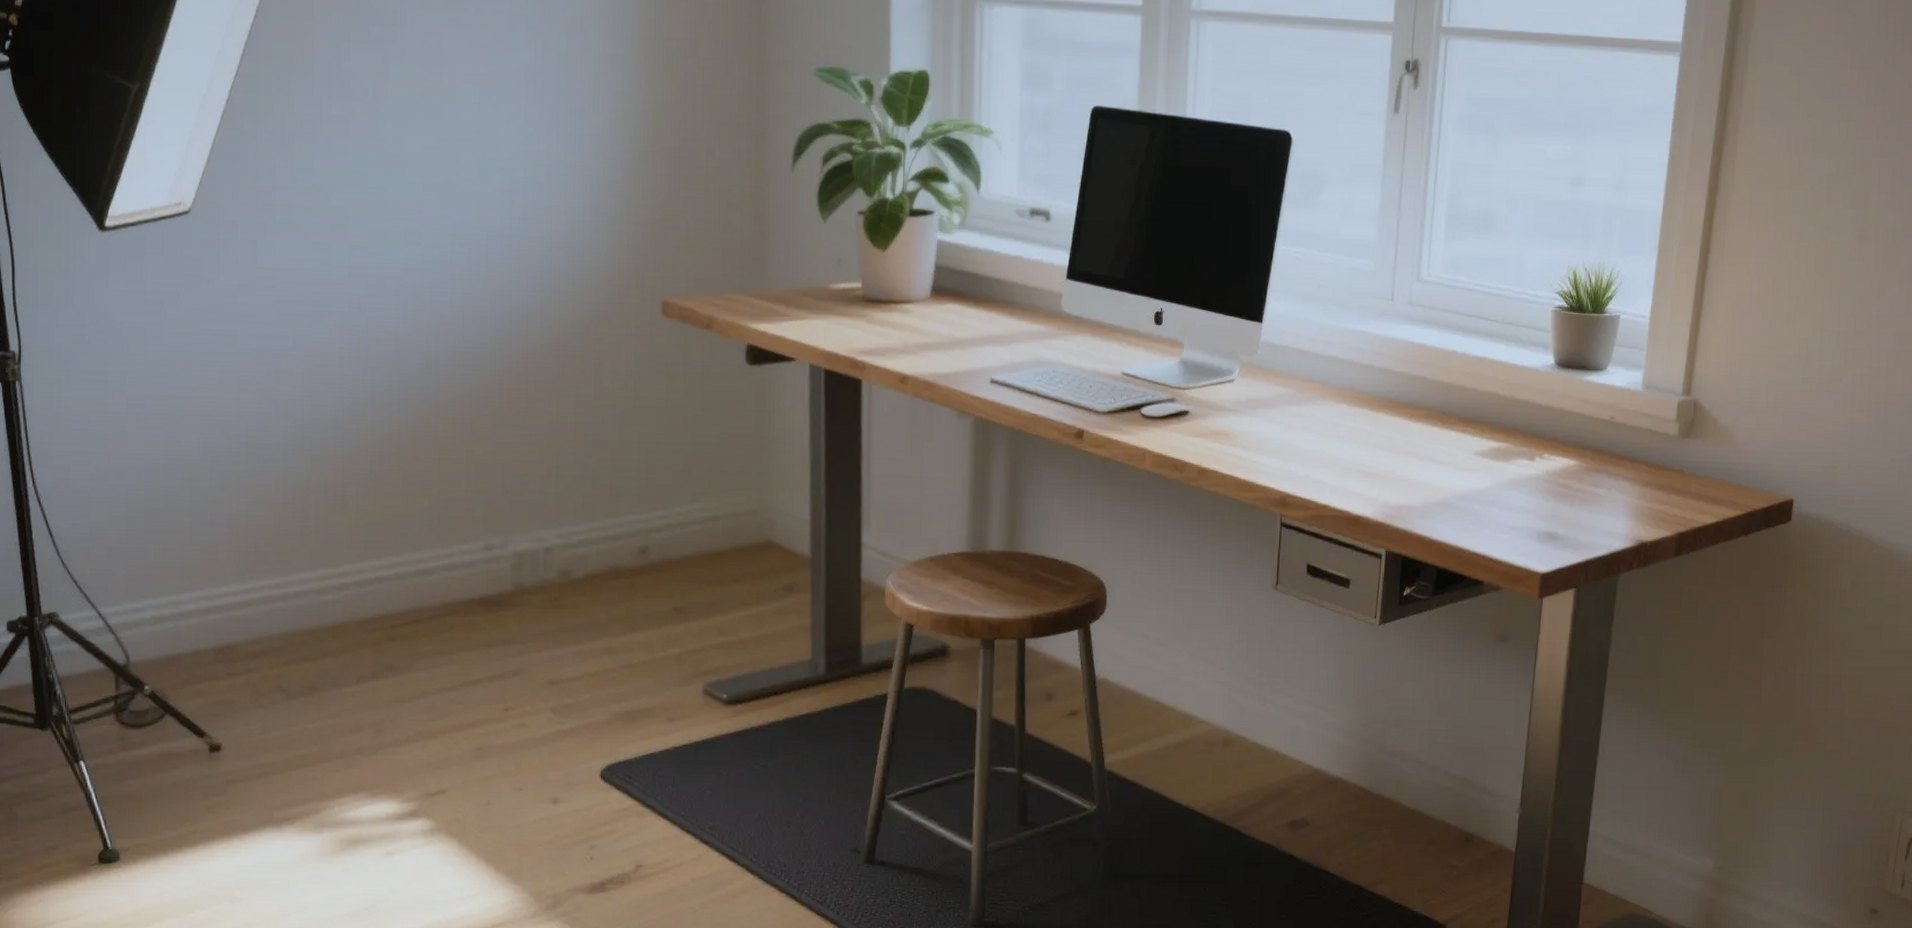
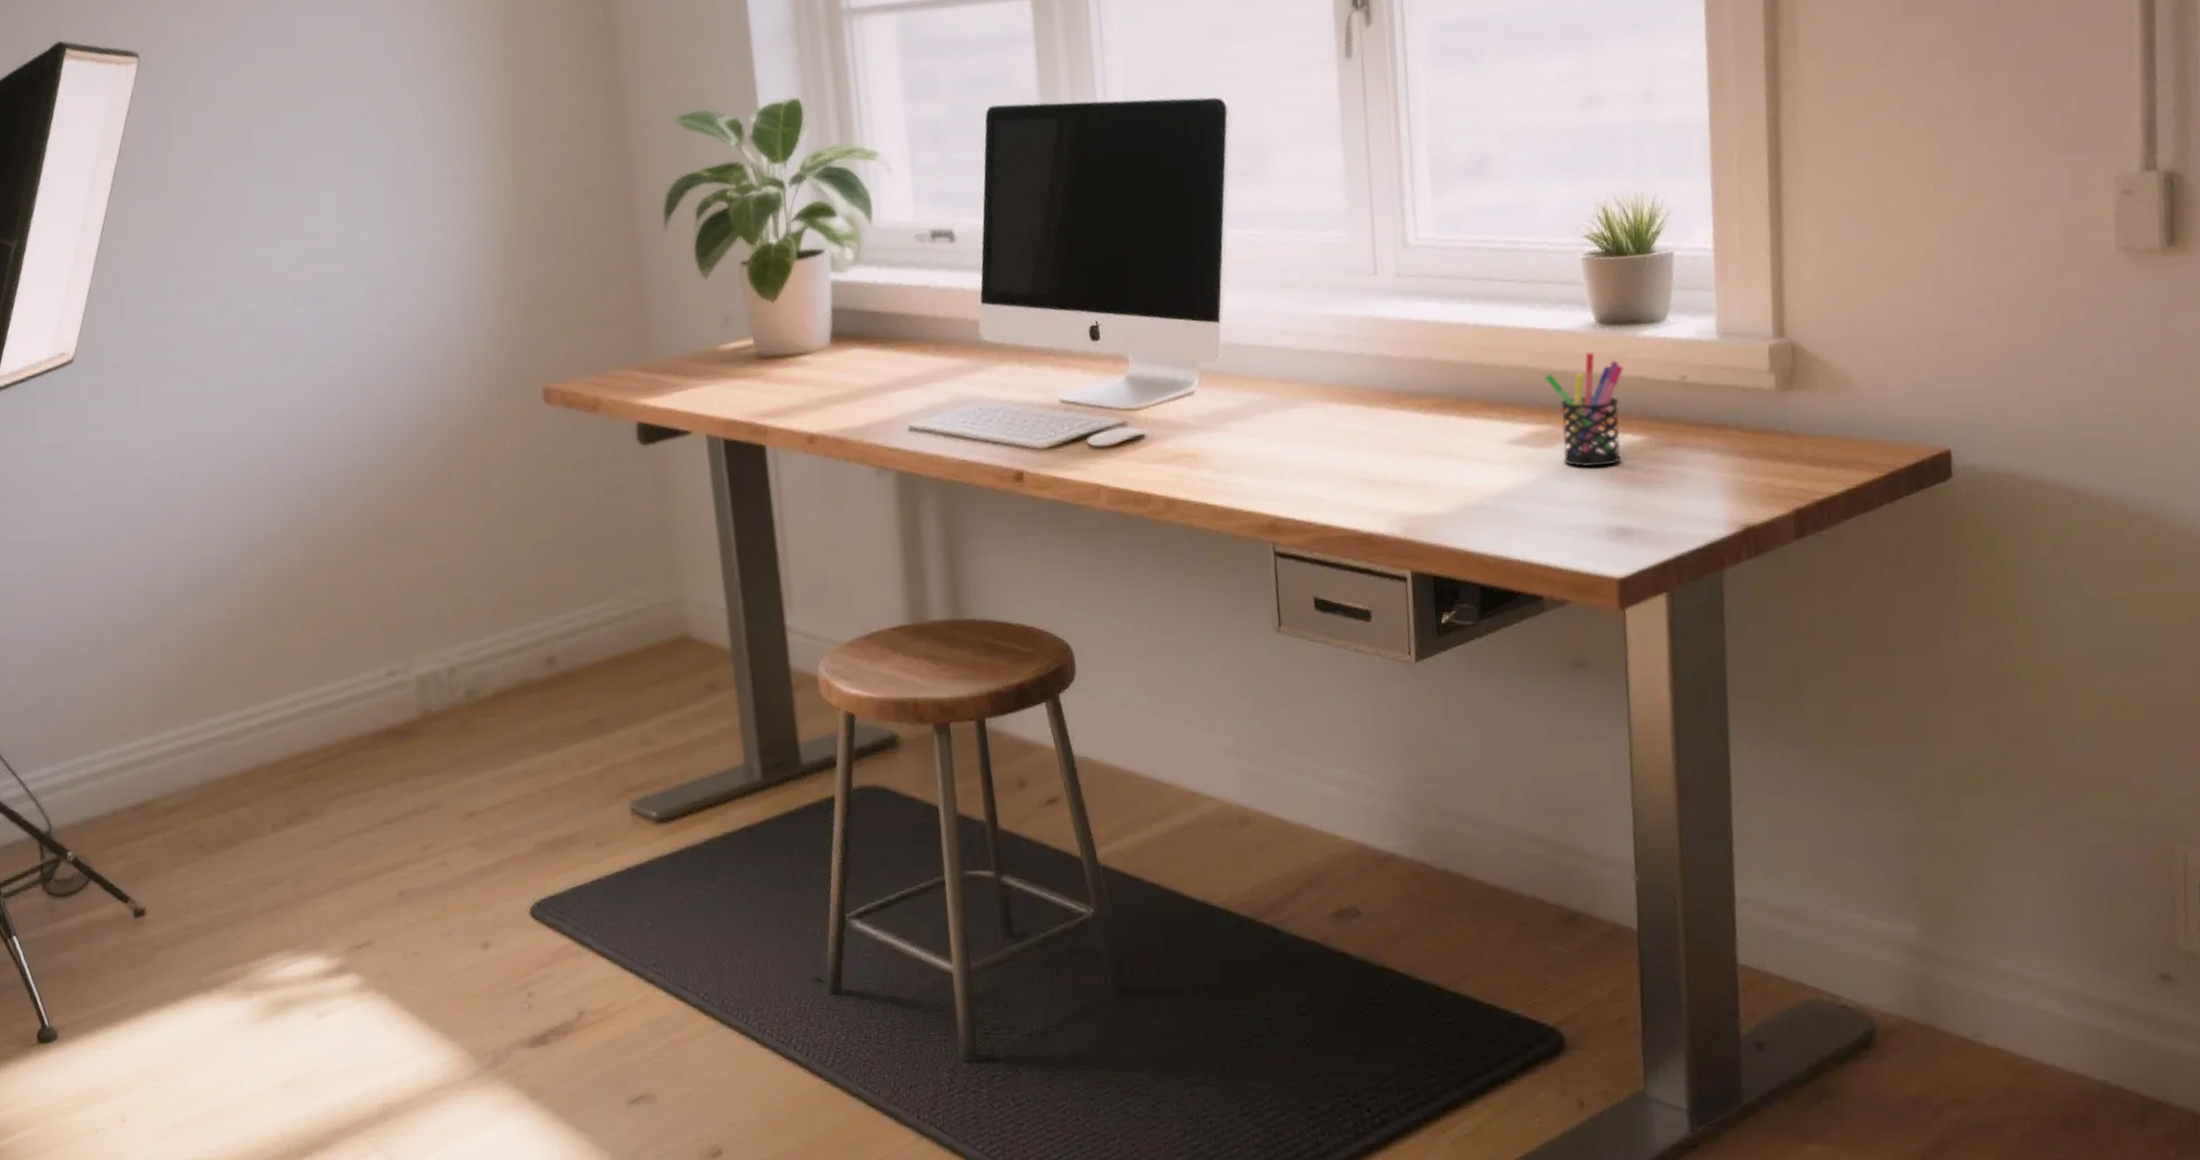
pen holder: none [1510,388,1570,482] -> present [1544,352,1624,468]

